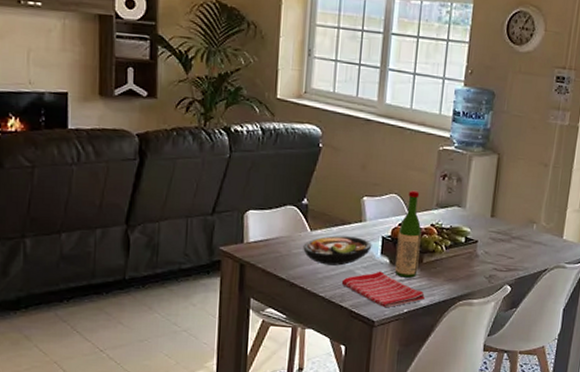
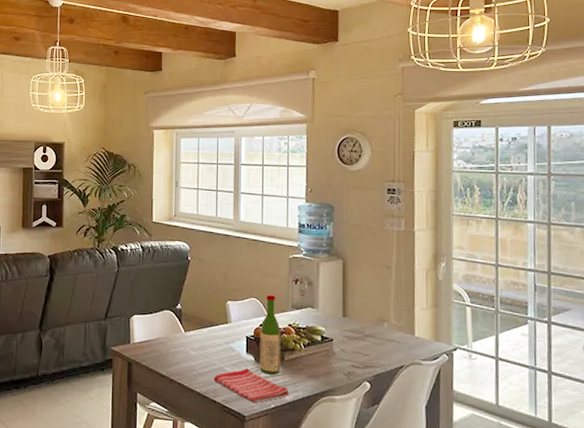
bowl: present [303,235,372,266] -> none [179,336,238,363]

